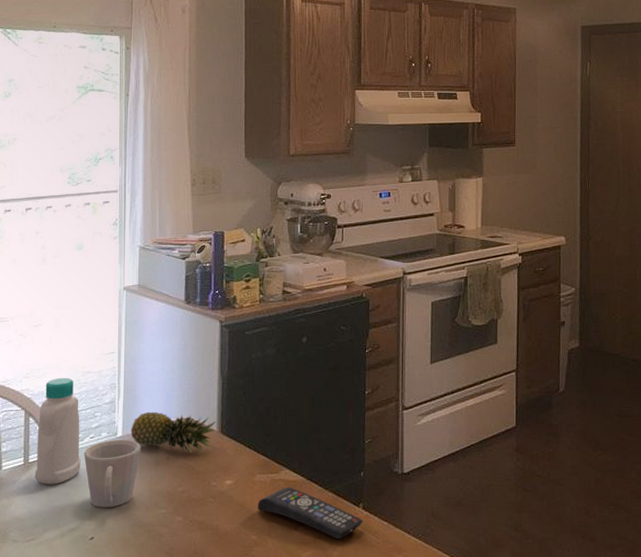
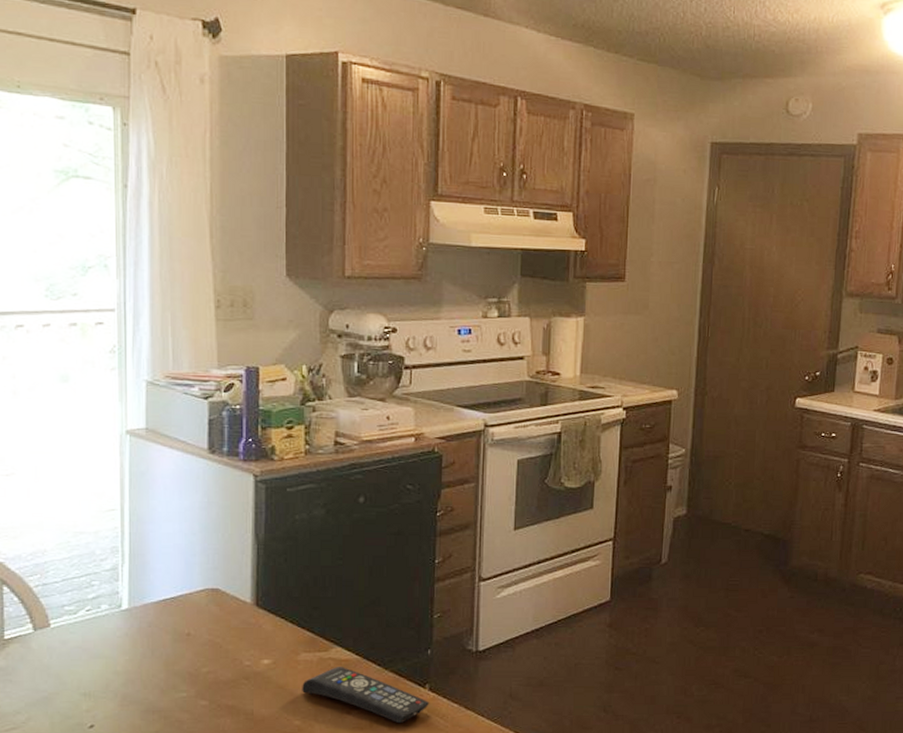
bottle: present [34,377,81,484] -> none [13,538,74,665]
mug: present [84,440,141,508] -> none [78,613,154,692]
fruit: present [131,411,217,454] -> none [139,580,250,630]

